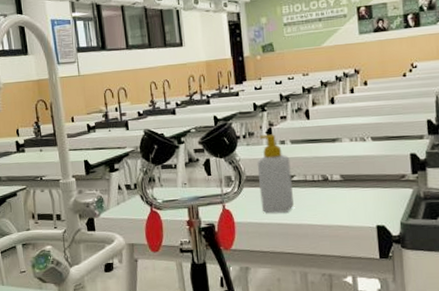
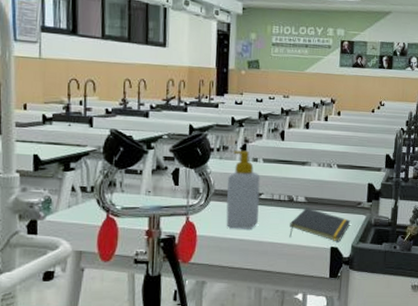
notepad: none [328,186,396,220] -> present [289,208,351,242]

